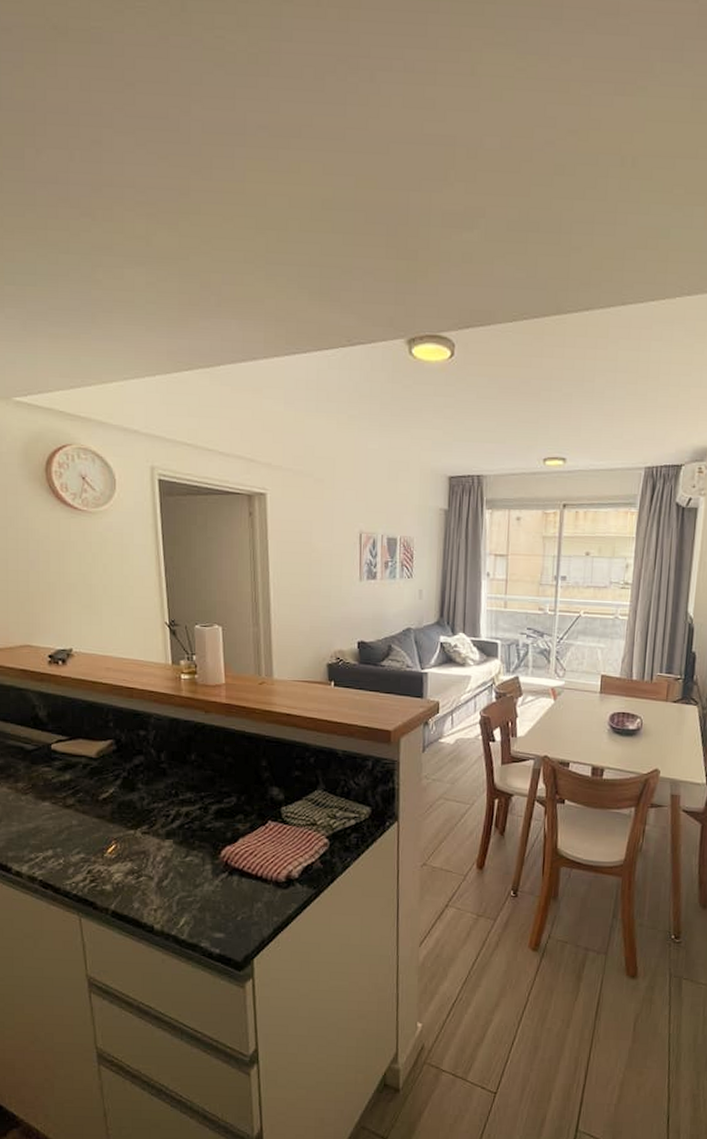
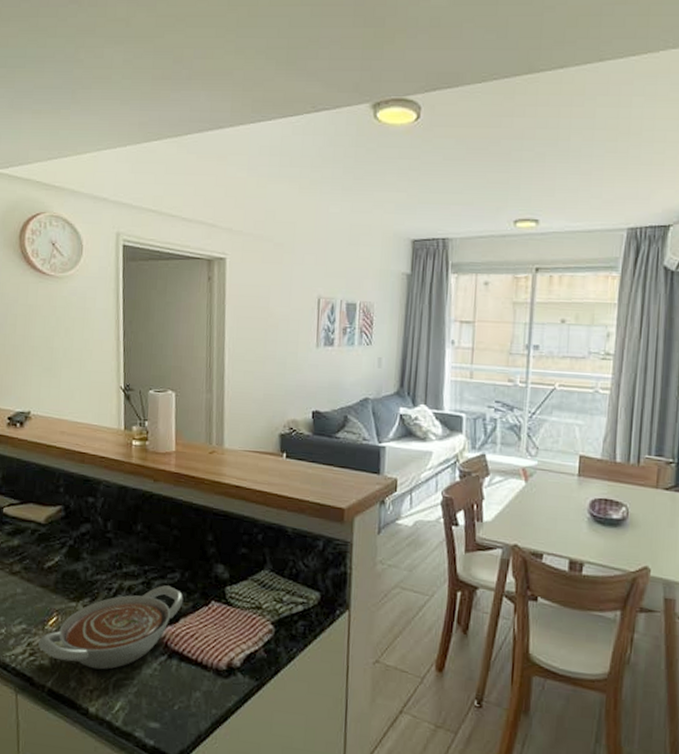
bowl: none [99,809,241,890] -> present [38,585,184,670]

